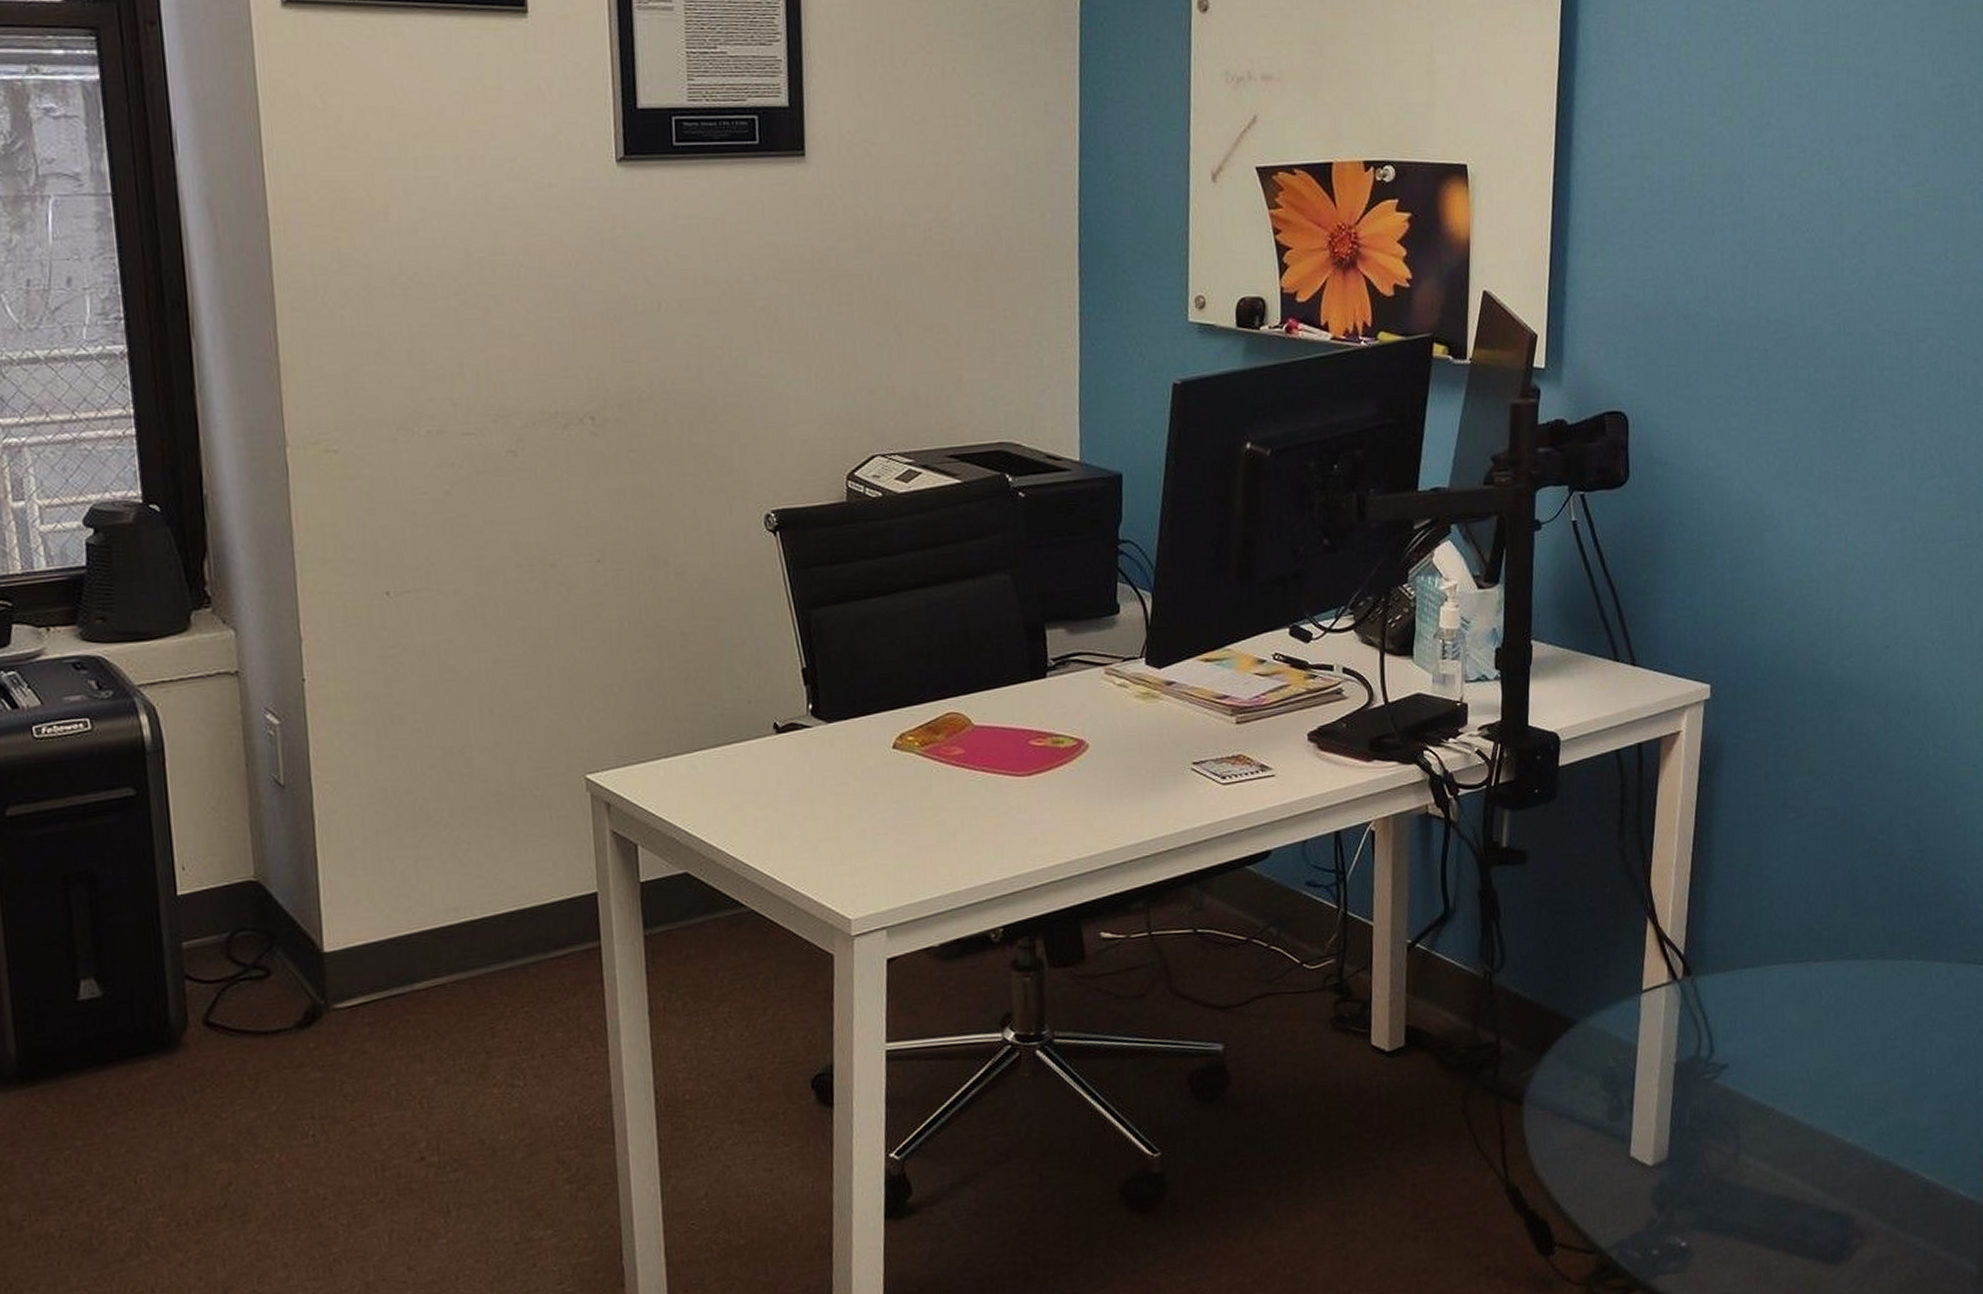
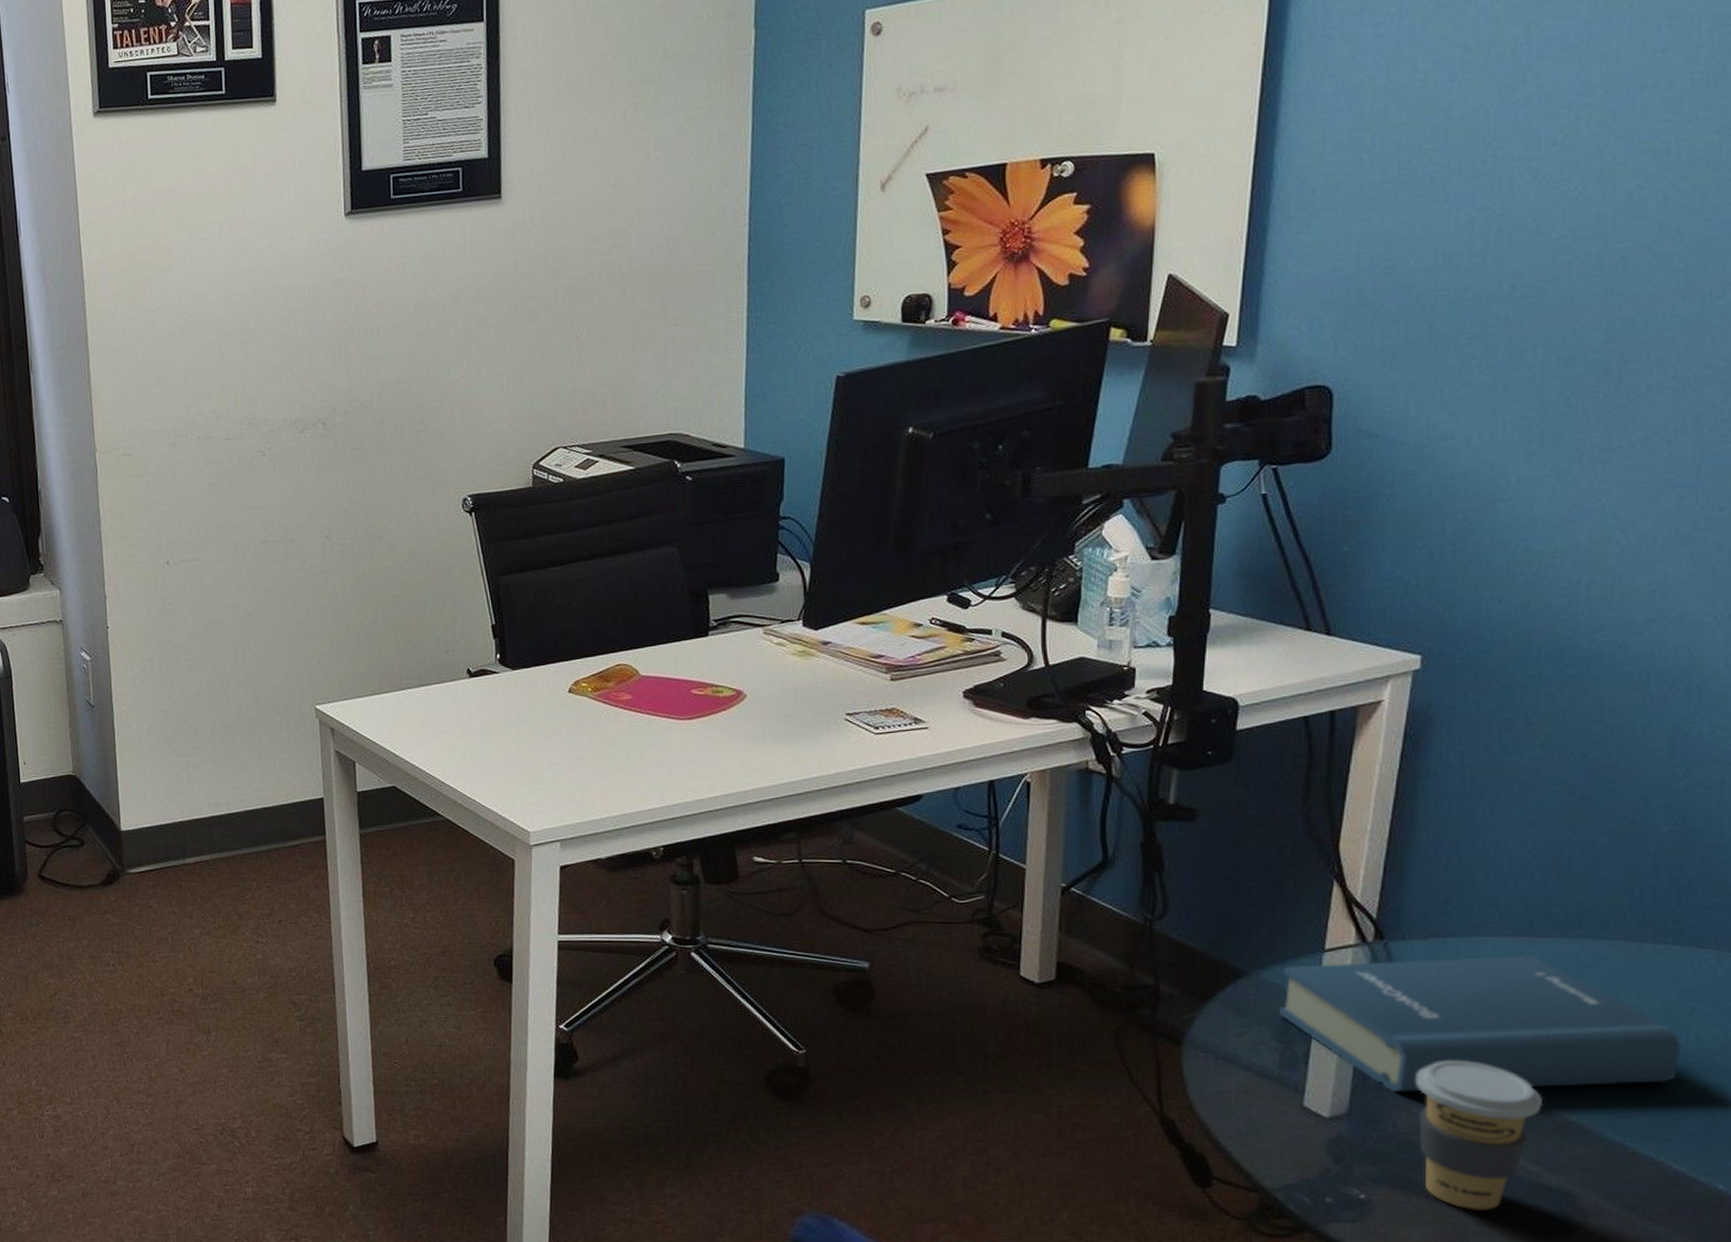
hardback book: none [1606,981,1927,1132] -> present [1279,955,1681,1092]
coffee cup: none [1722,1092,1824,1245] -> present [1415,1060,1542,1210]

